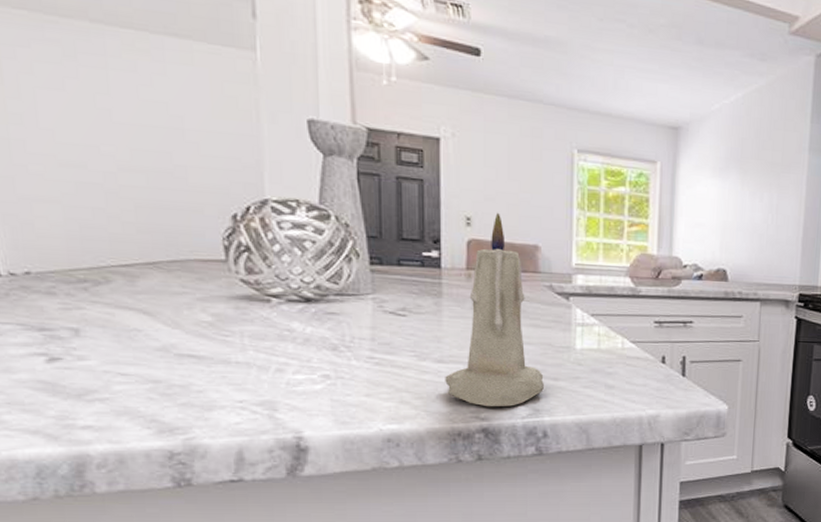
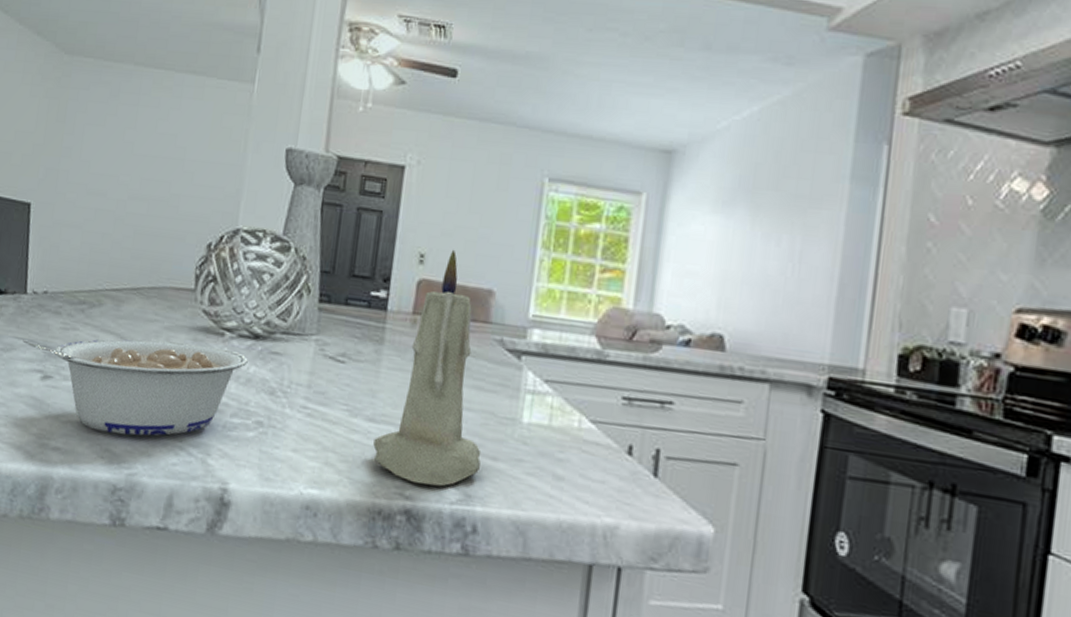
legume: none [9,311,302,405] -> present [22,338,248,436]

